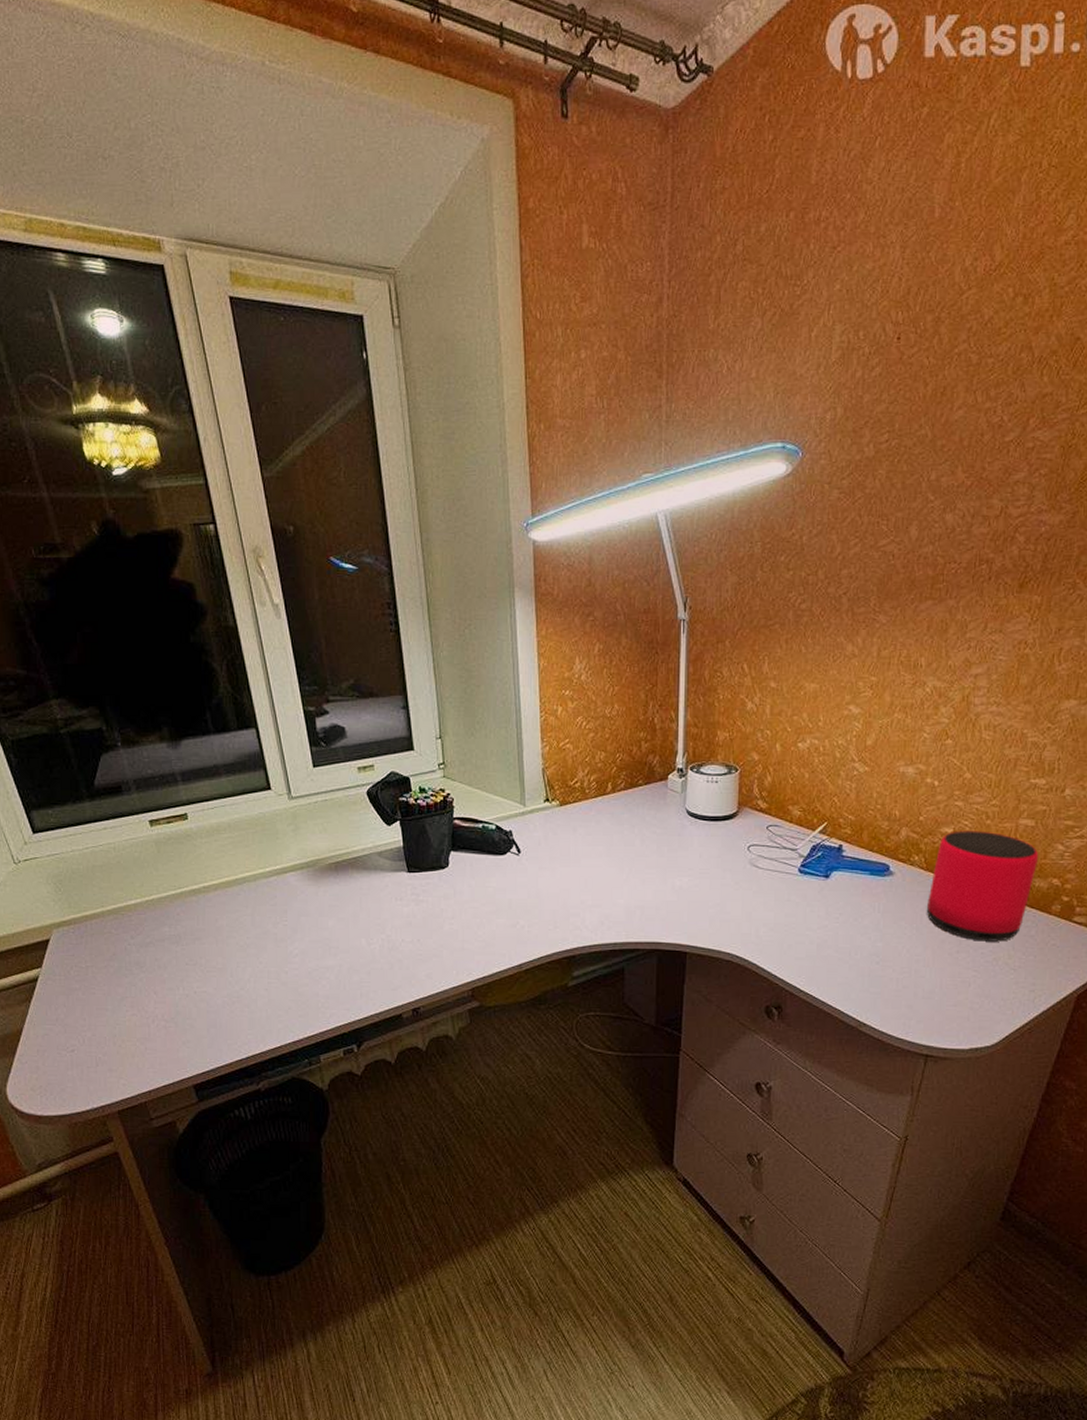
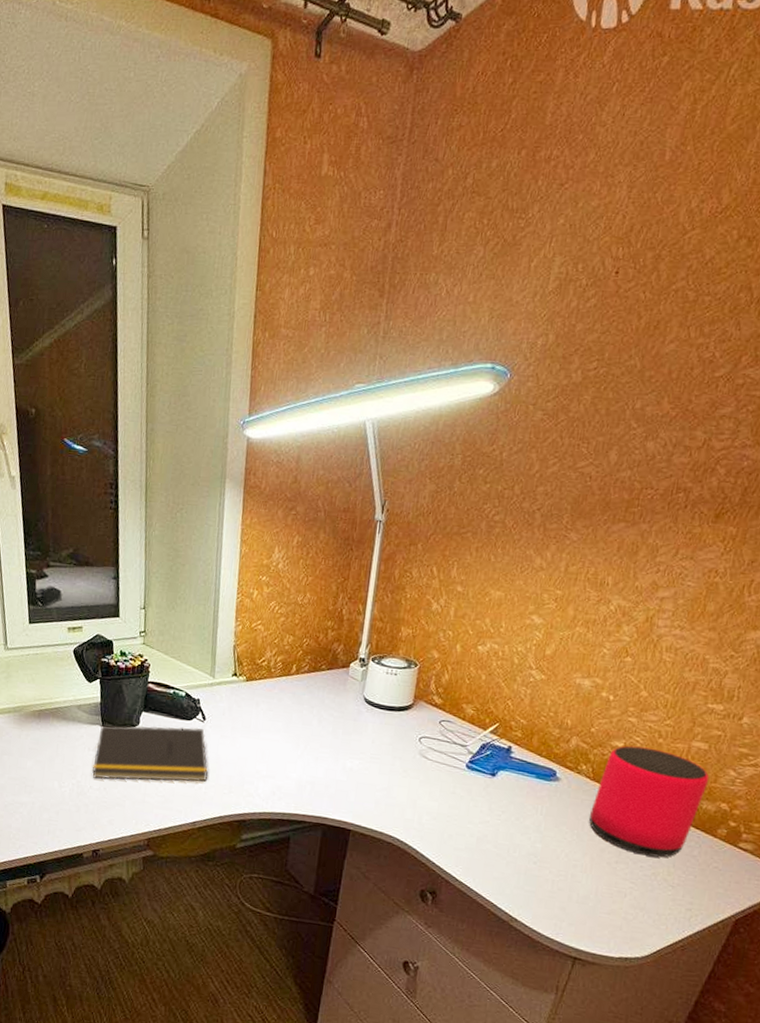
notepad: none [403,862,529,930] -> present [92,724,208,782]

